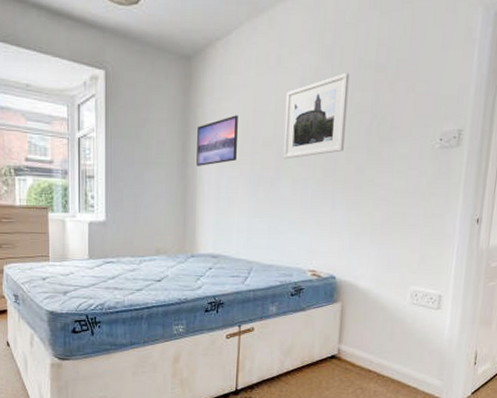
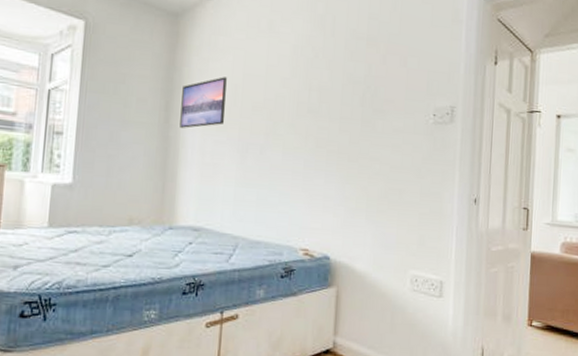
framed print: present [283,72,350,159] -> none [273,42,342,126]

